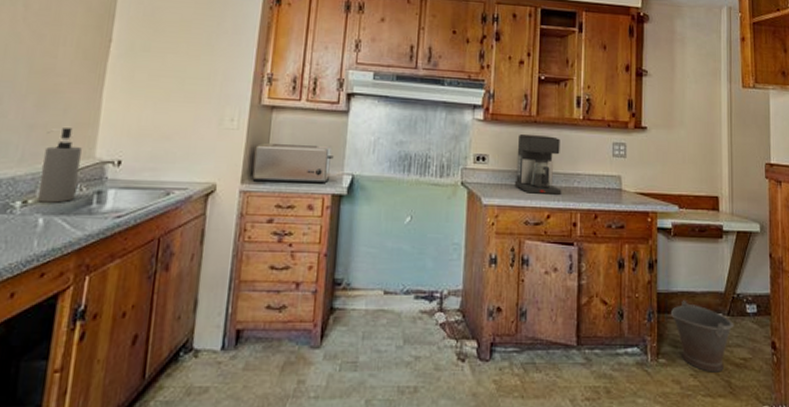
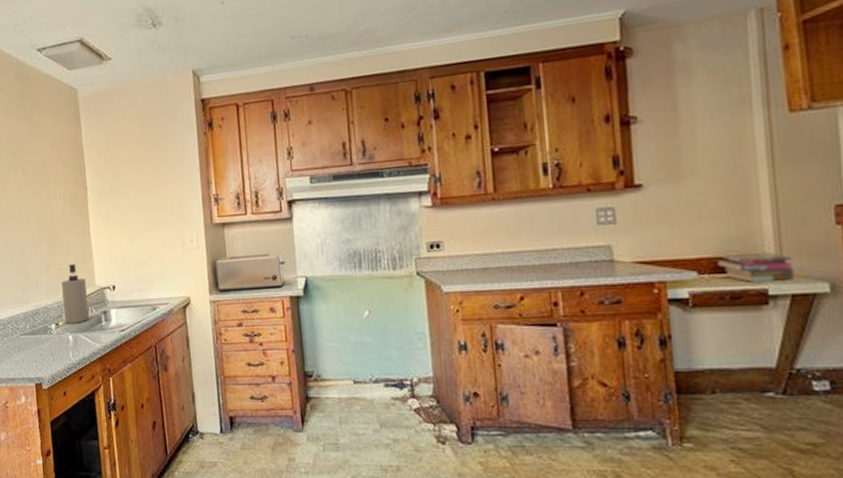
coffee maker: present [514,135,562,196] -> none [475,212,535,276]
bucket: present [671,300,734,372] -> none [697,379,795,459]
books: none [692,193,740,220] -> present [717,252,795,284]

